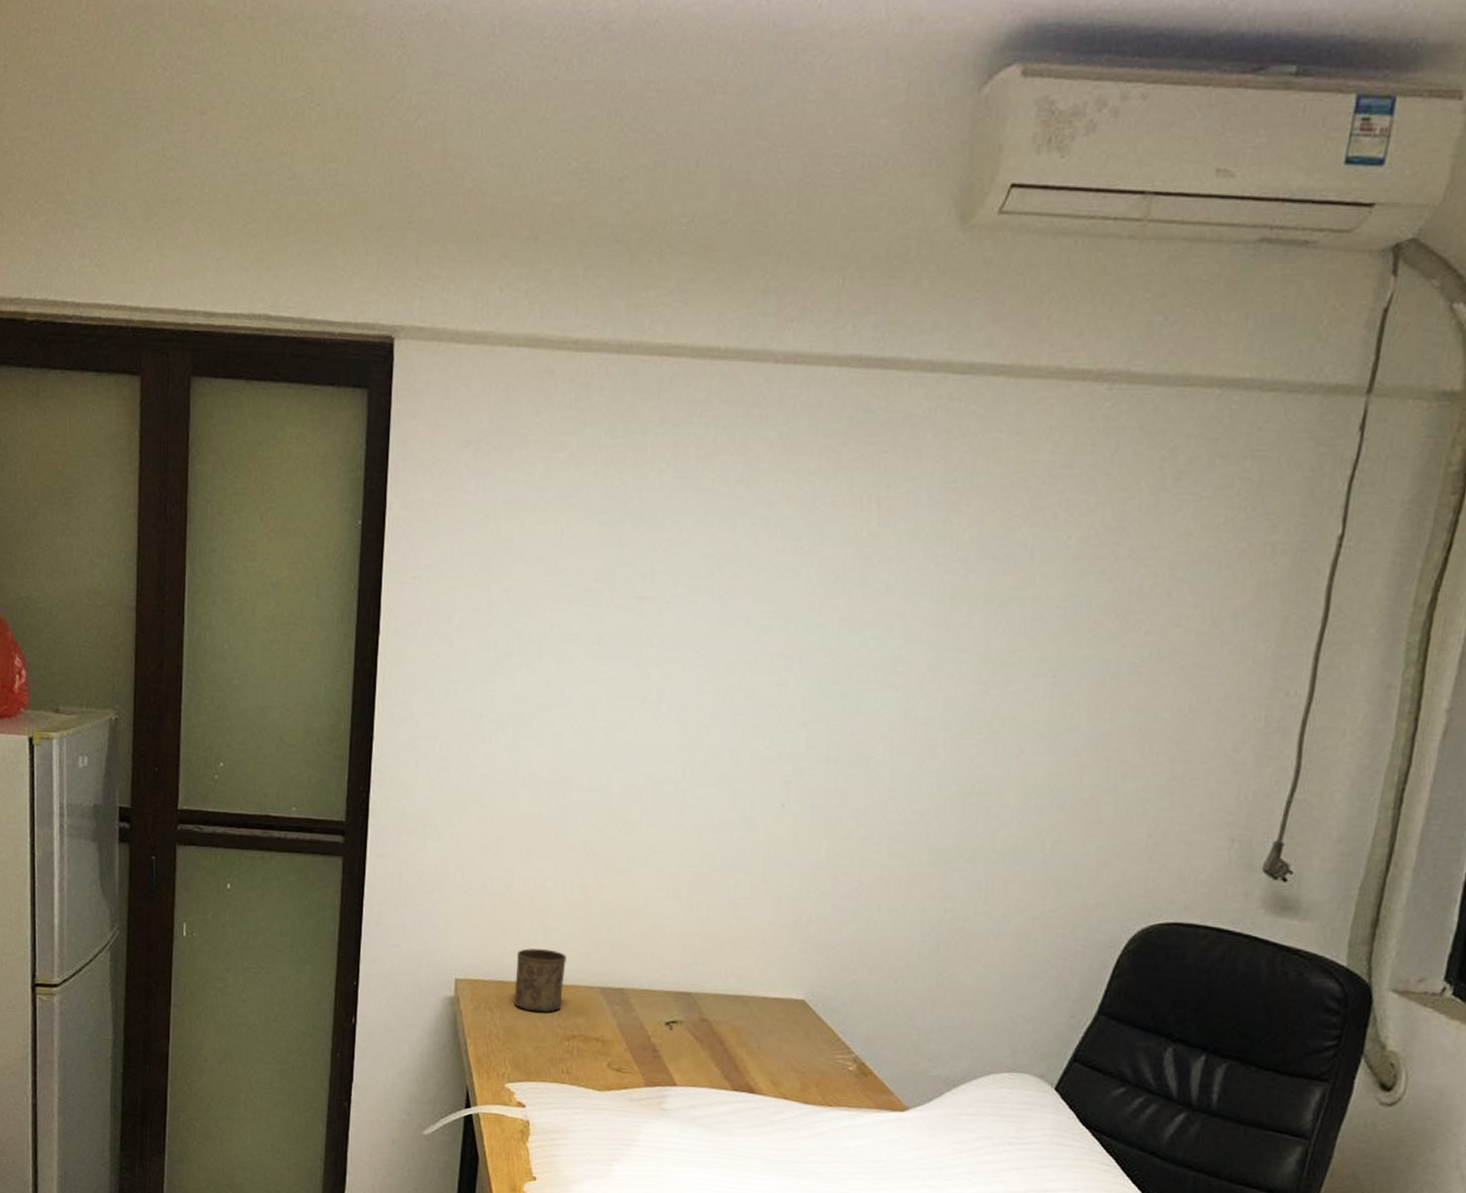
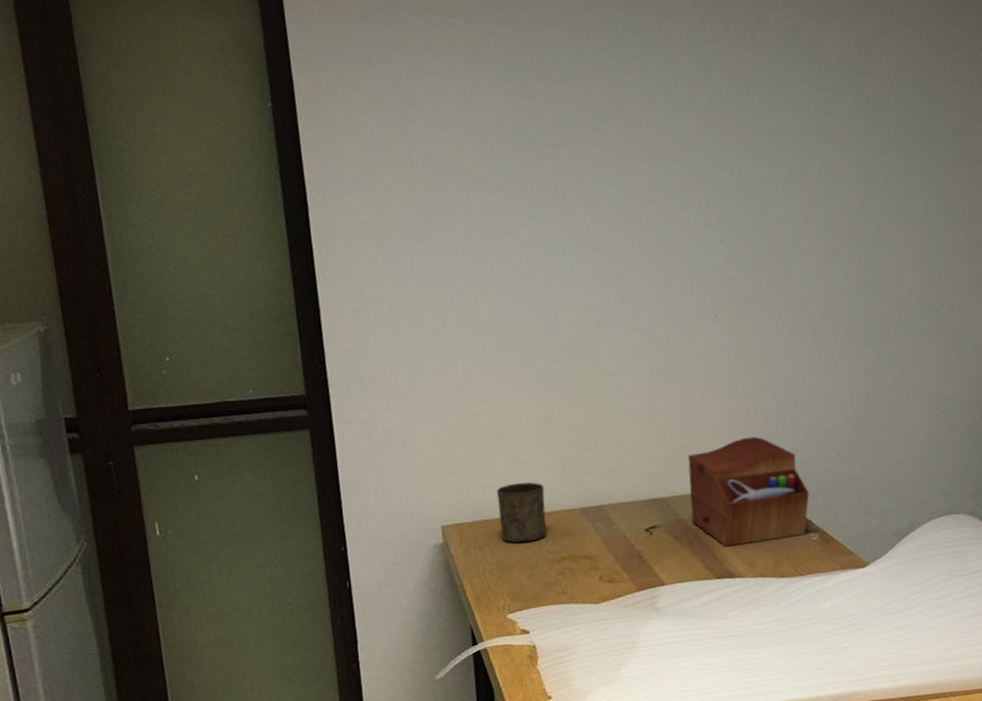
sewing box: none [717,944,854,1063] -> present [687,436,809,547]

